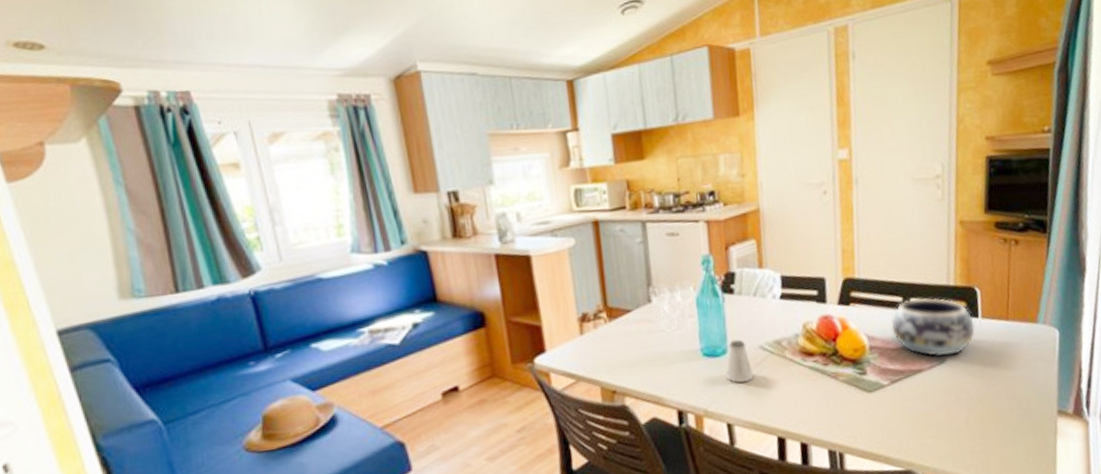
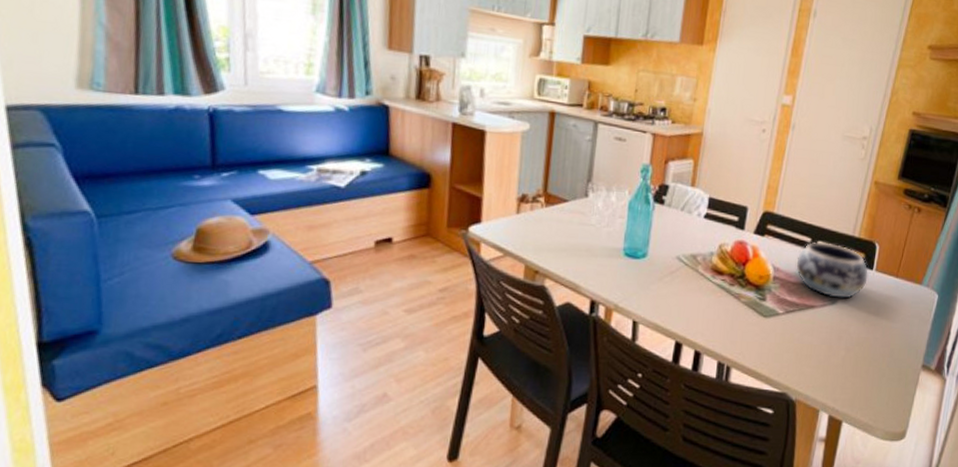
saltshaker: present [726,339,754,383] -> none [641,246,667,286]

